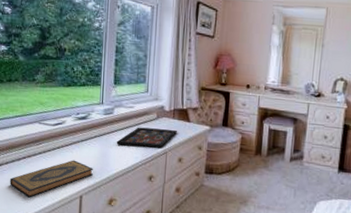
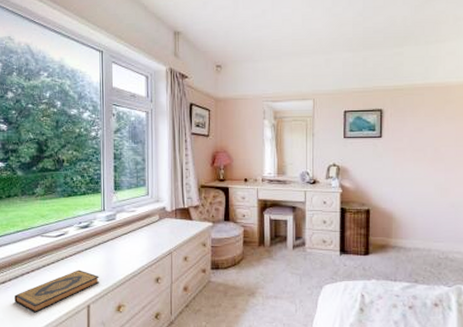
decorative tray: present [116,127,178,149] -> none [120,229,181,250]

